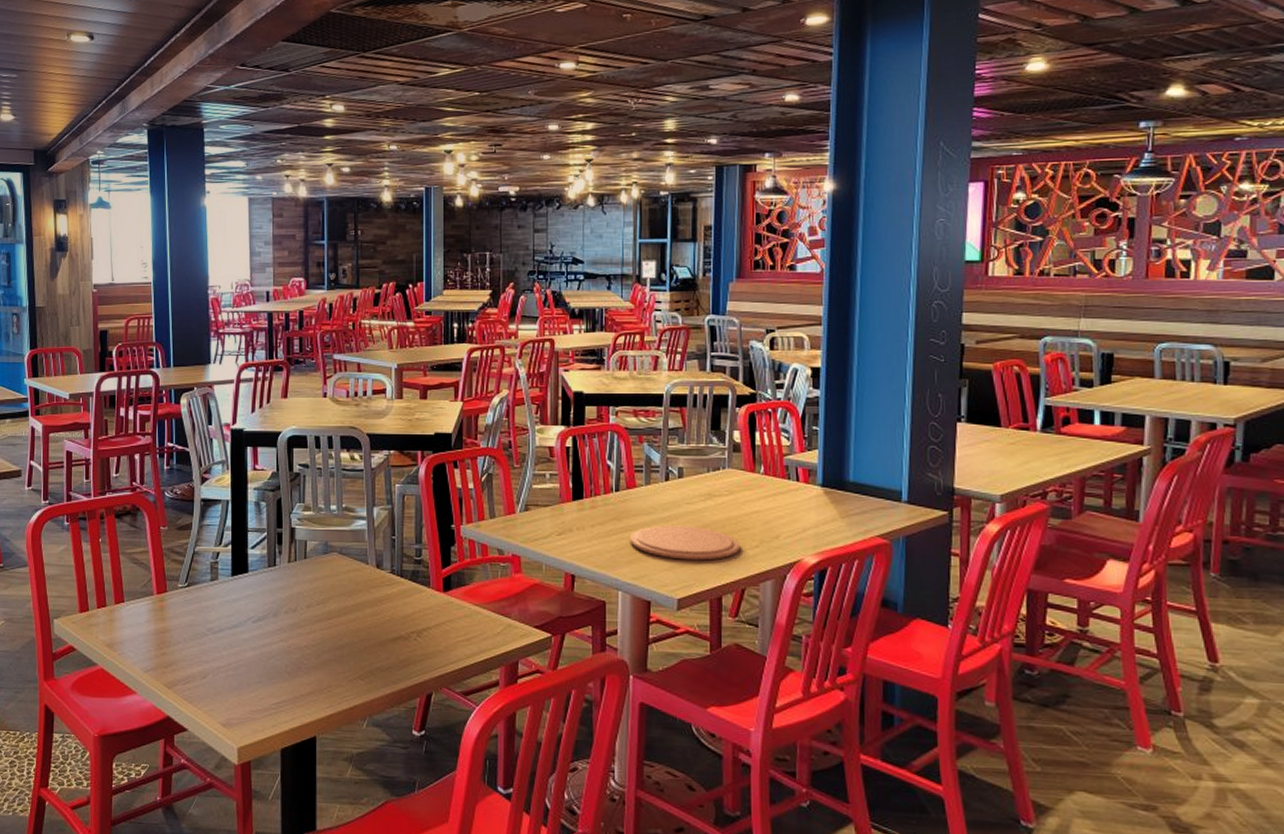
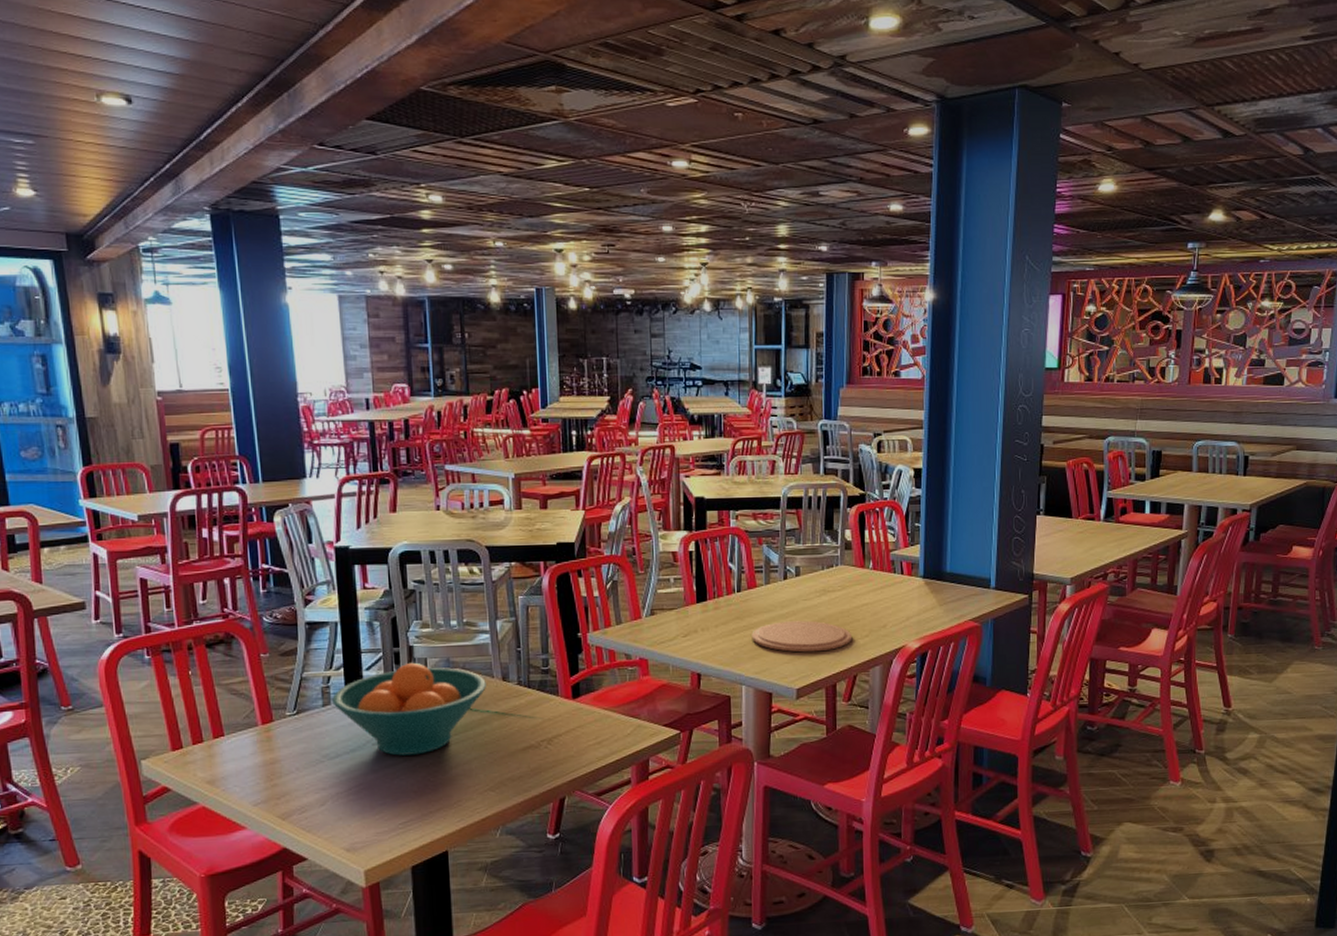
fruit bowl: none [219,544,362,636] -> present [332,662,487,756]

